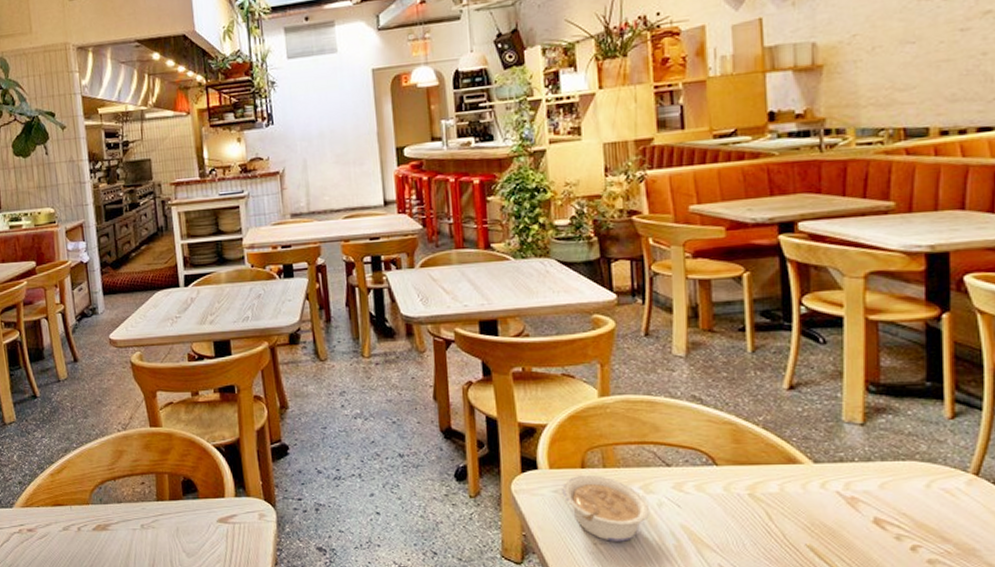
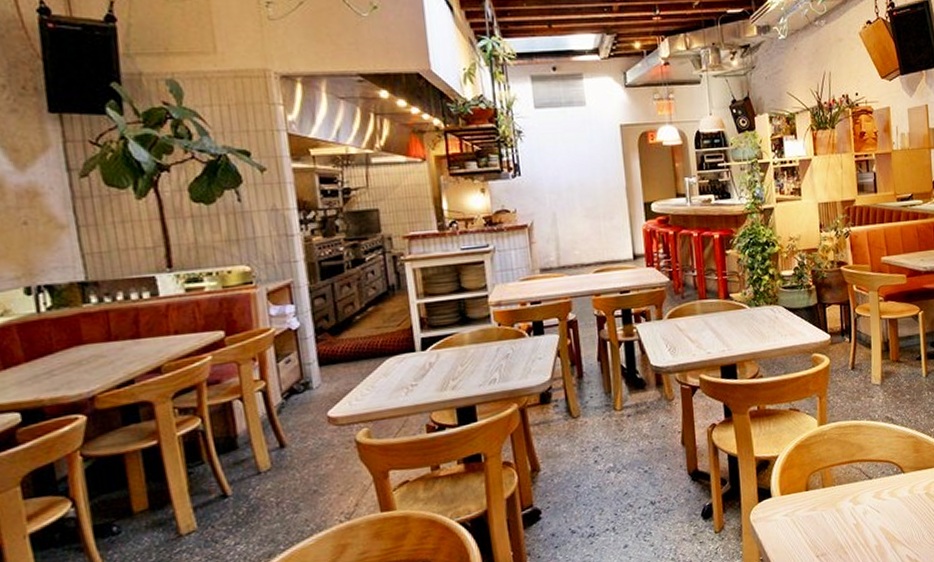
legume: present [562,474,649,542] -> none [791,495,857,552]

